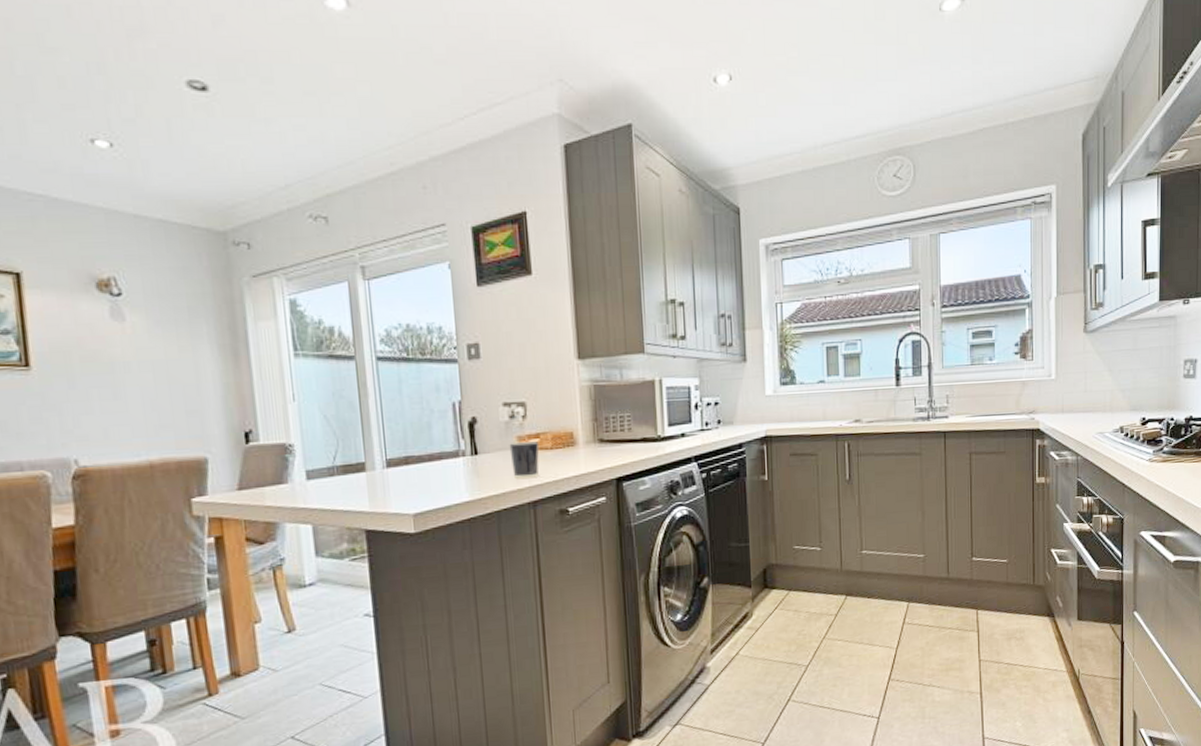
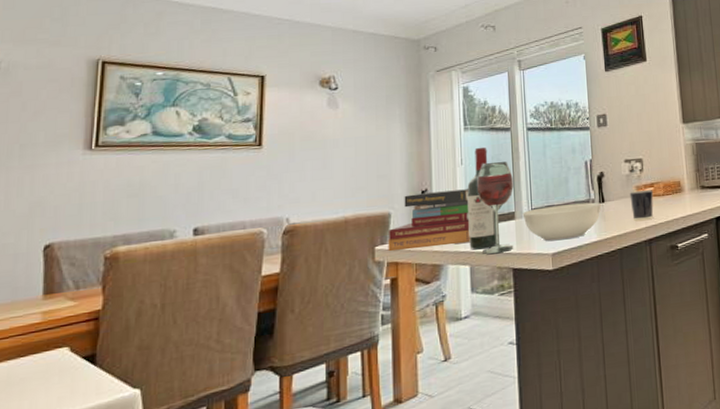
books: none [206,432,311,505] -> present [388,189,470,252]
wine bottle: none [302,379,344,507] -> present [467,147,497,250]
wineglass: none [314,399,366,512] -> present [476,162,514,254]
bowl: none [375,454,474,499] -> present [522,202,601,241]

